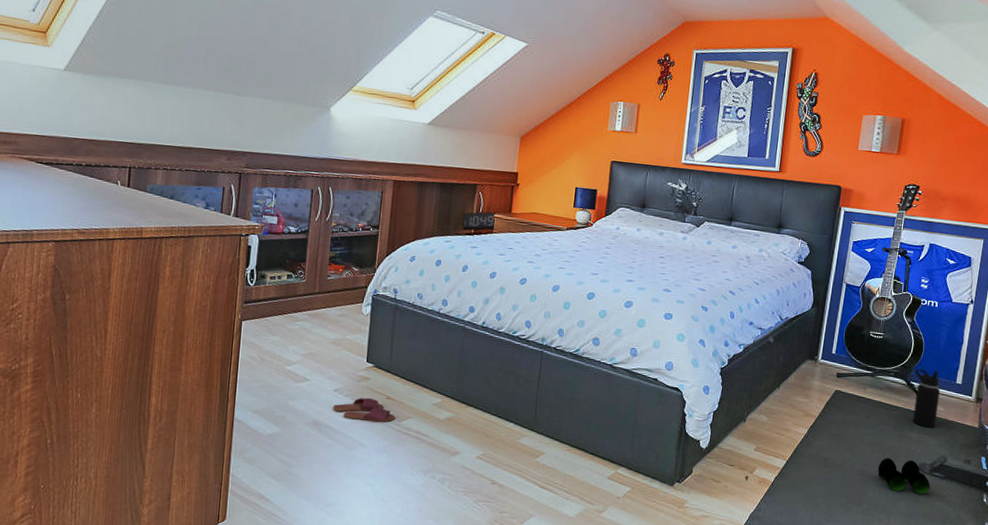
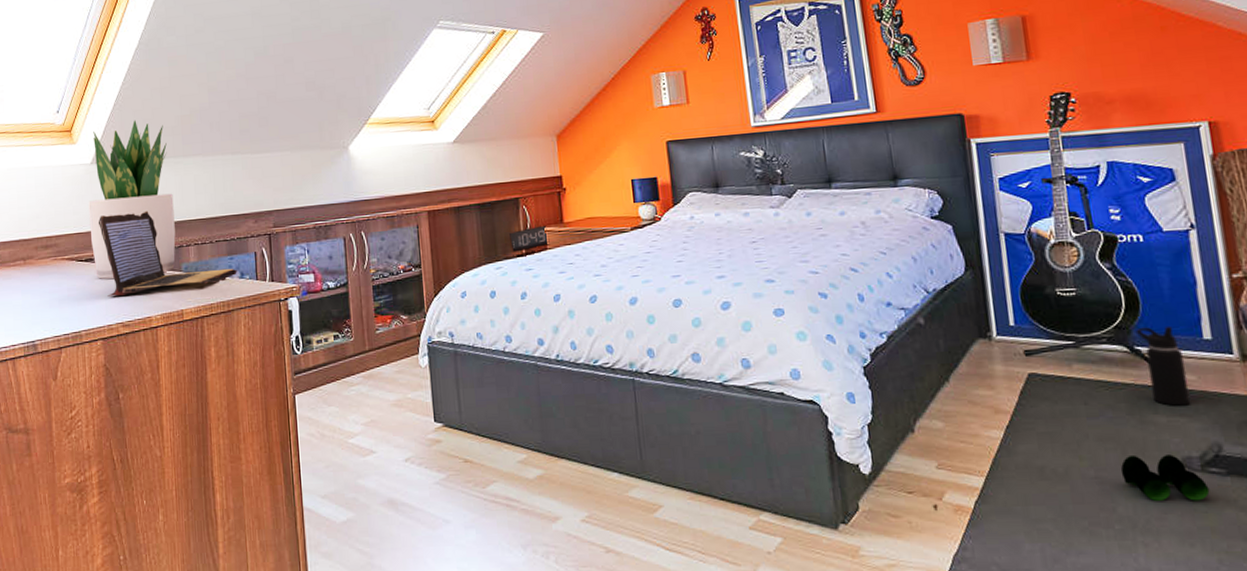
planter: none [54,36,148,190] -> present [88,120,176,280]
laptop: none [65,123,204,209] -> present [99,210,238,296]
slippers: present [333,397,395,422] -> none [407,463,477,492]

